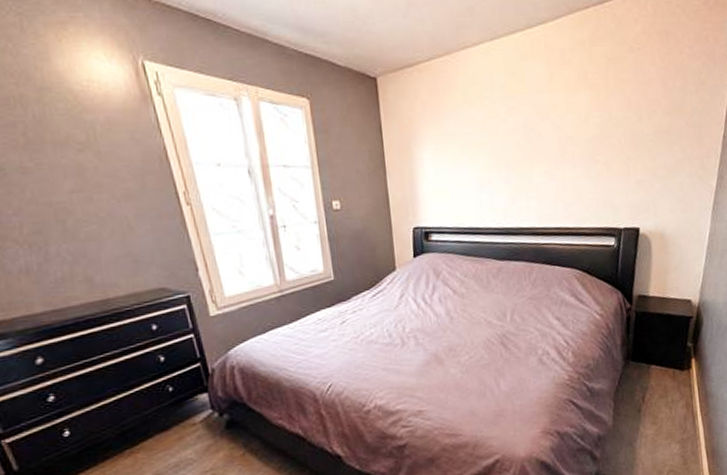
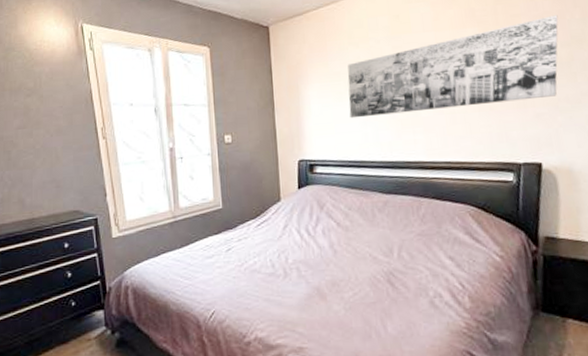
wall art: none [462,82,662,184] -> present [347,15,559,119]

